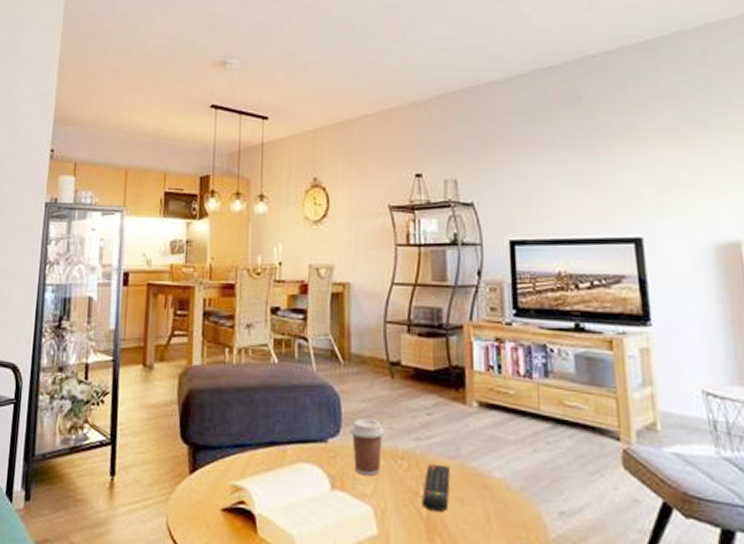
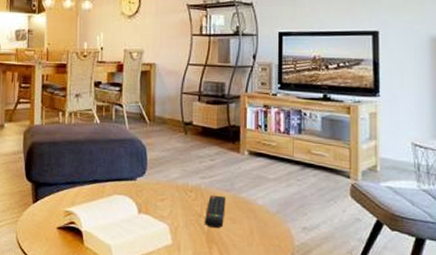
coffee cup: present [350,419,385,476] -> none [153,163,179,203]

